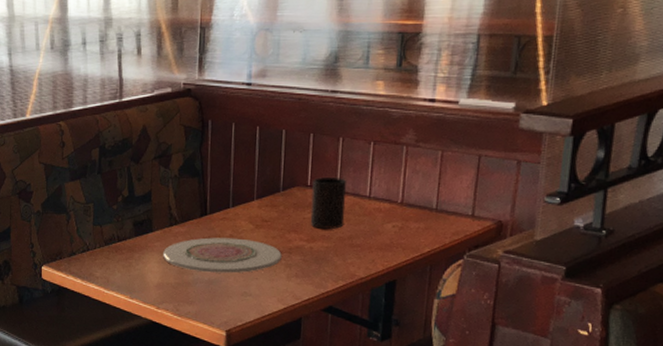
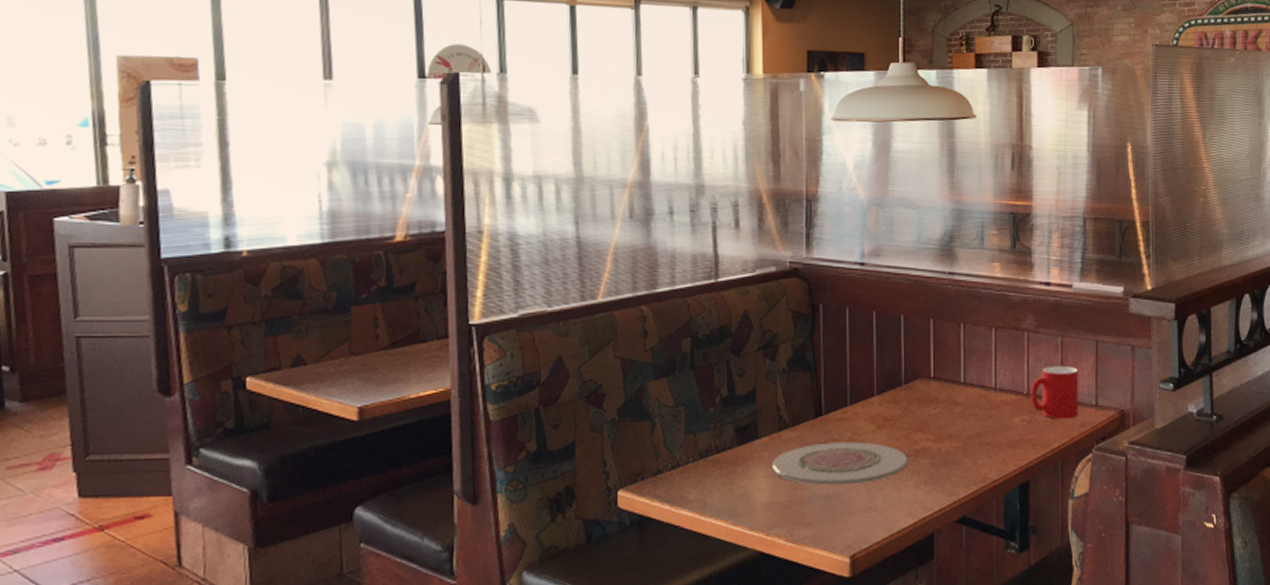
cup: present [310,177,346,229] -> none [936,368,972,426]
cup: none [404,178,457,227] -> present [1031,365,1079,419]

